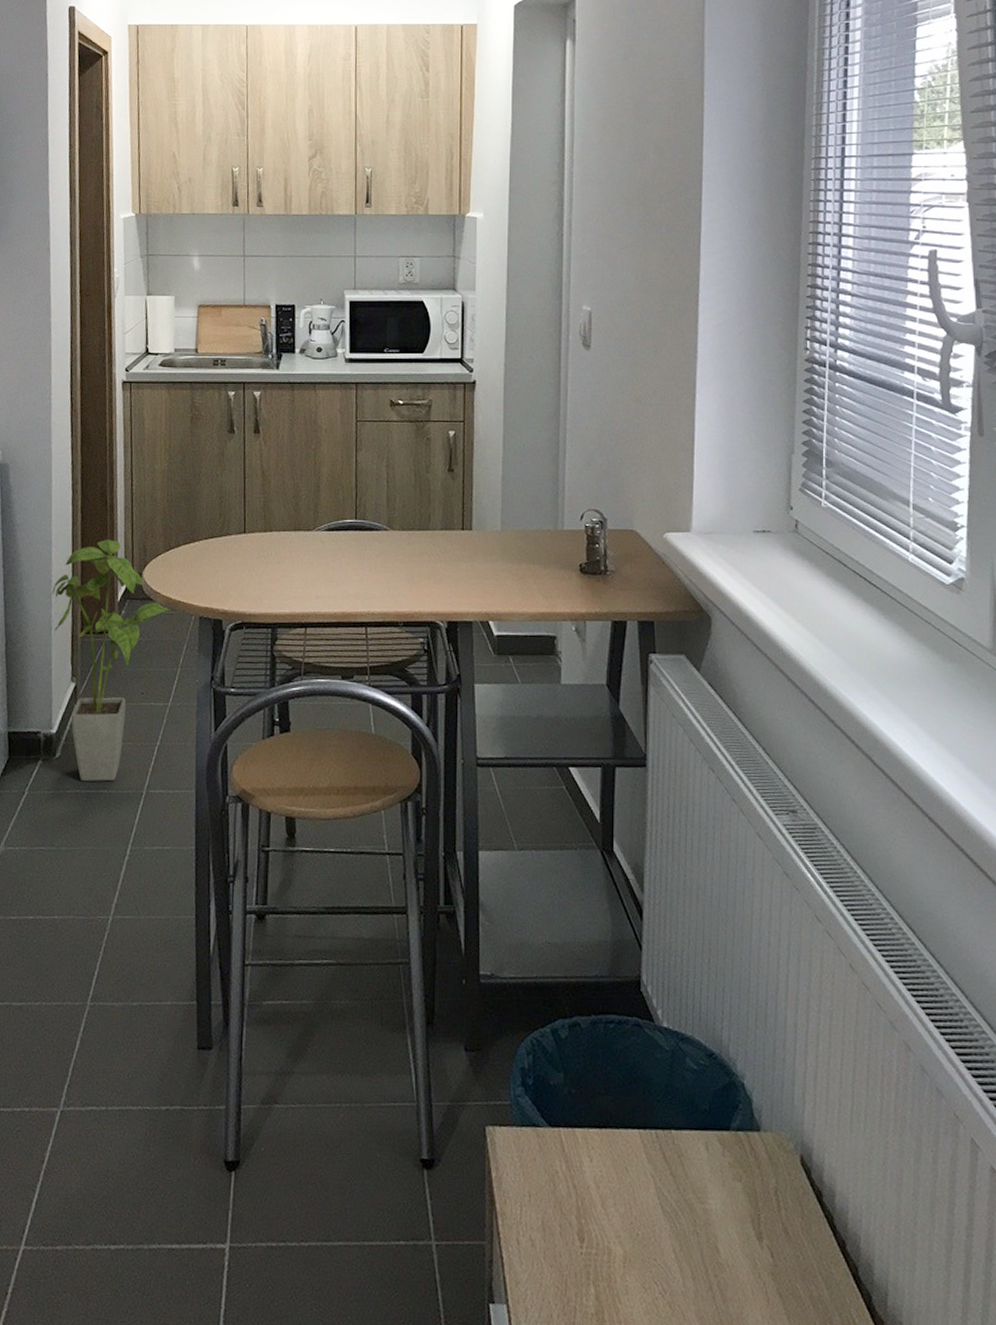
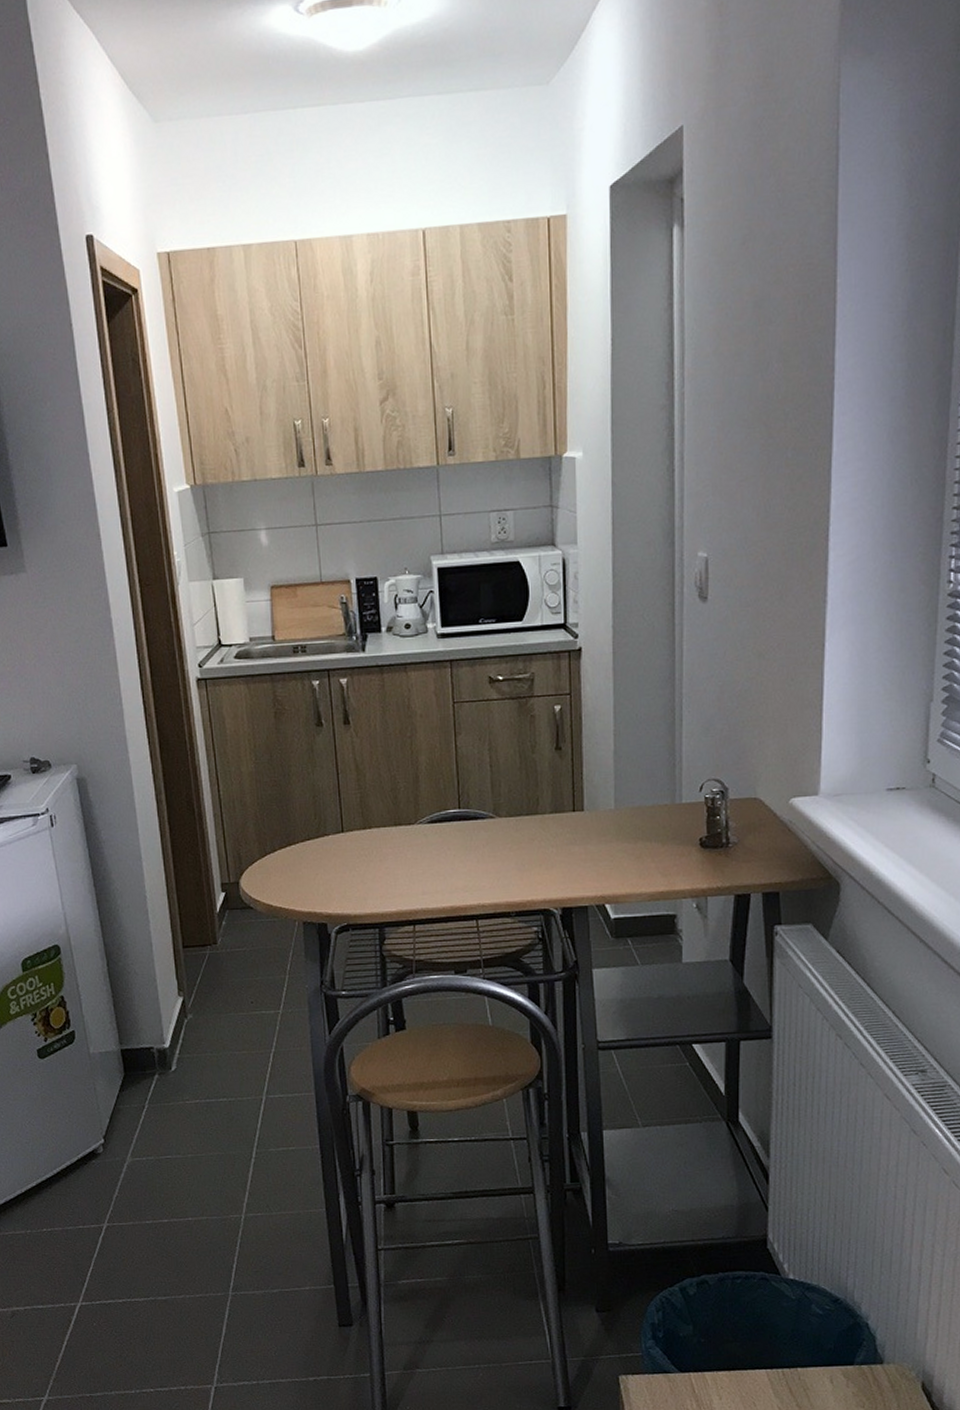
house plant: present [52,539,171,782] -> none [148,849,273,1092]

